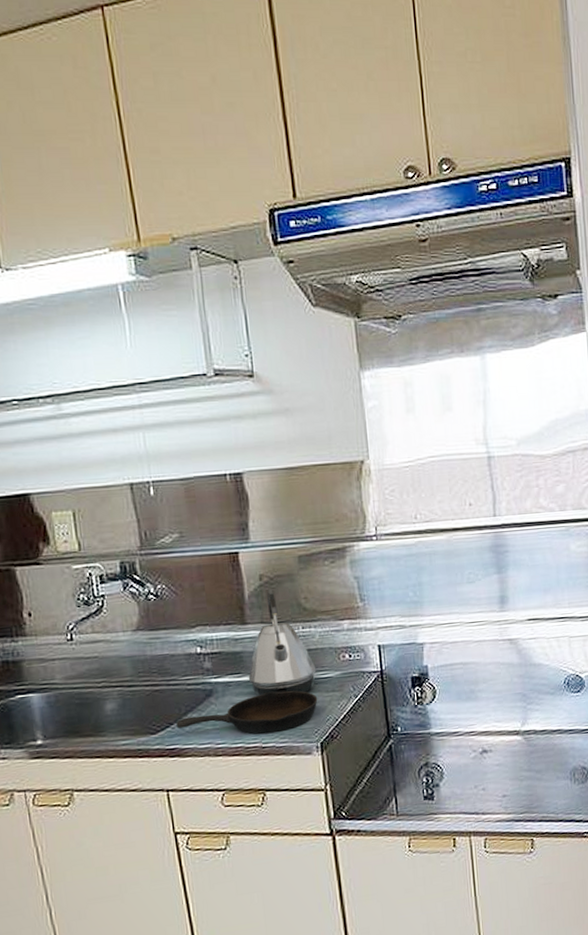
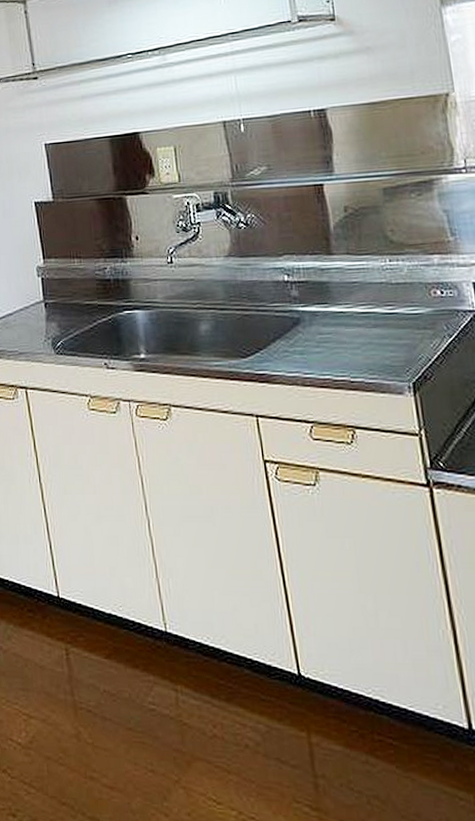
frying pan: present [176,690,318,734] -> none [265,323,409,367]
kettle: present [248,589,317,696] -> none [335,221,406,329]

